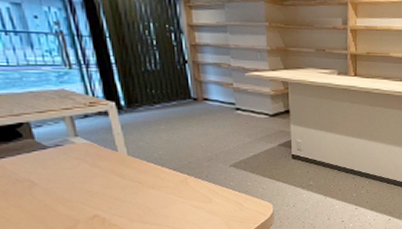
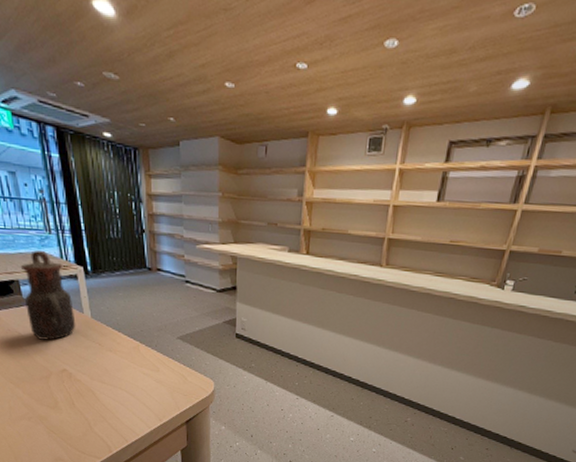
teapot: none [31,88,109,186] -> present [20,250,76,340]

